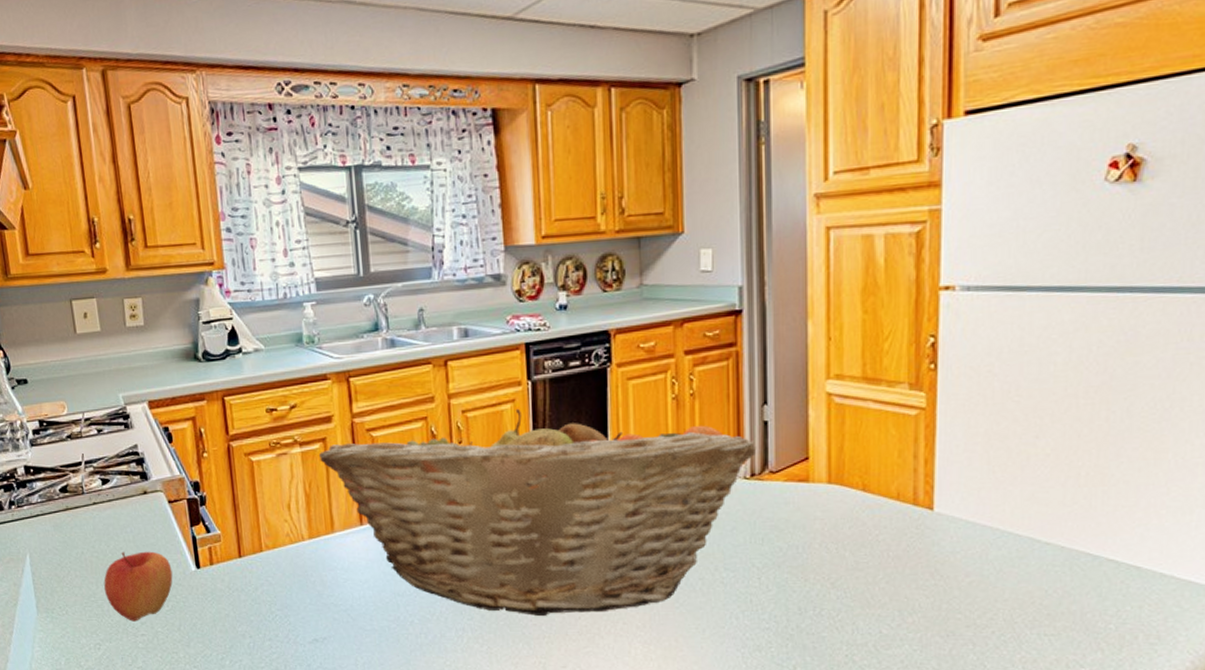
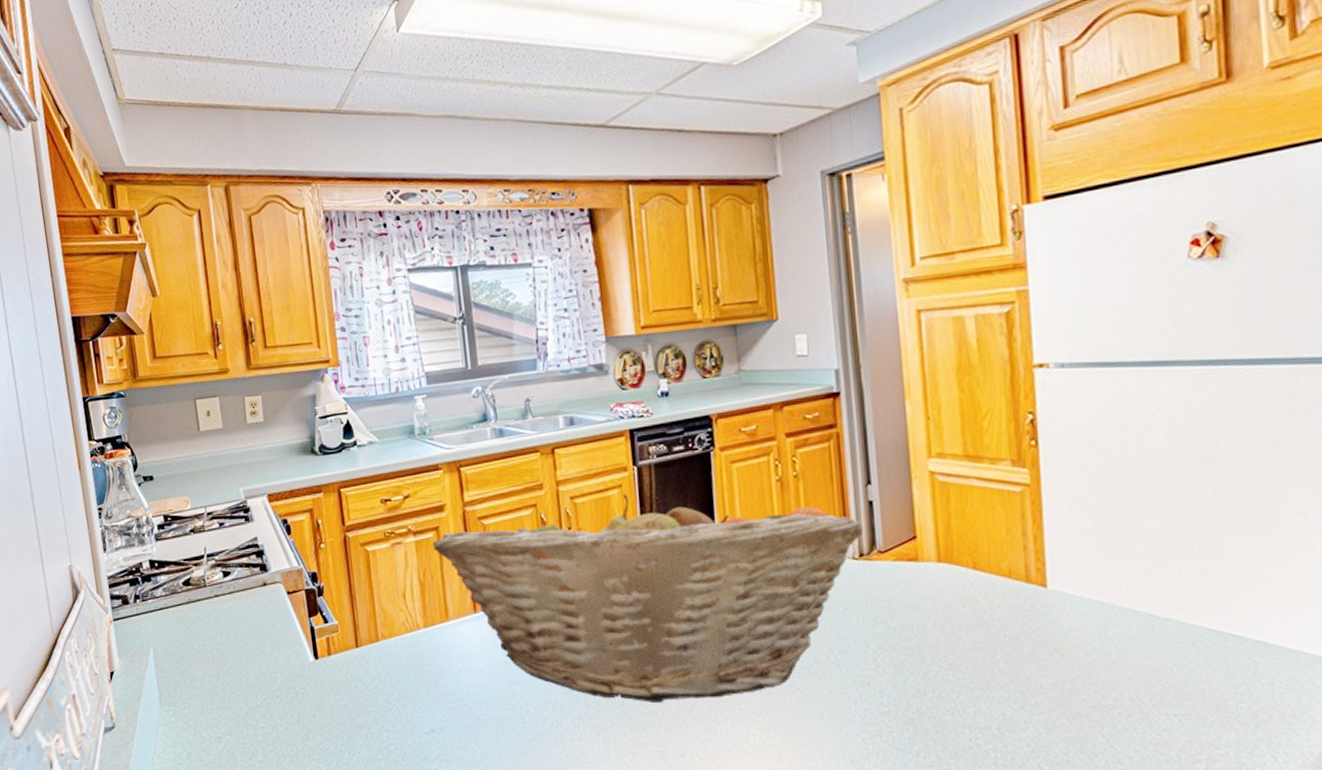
apple: present [103,551,173,622] -> none [224,642,292,714]

